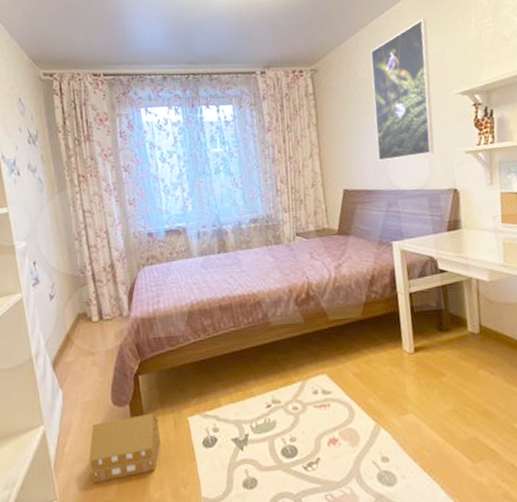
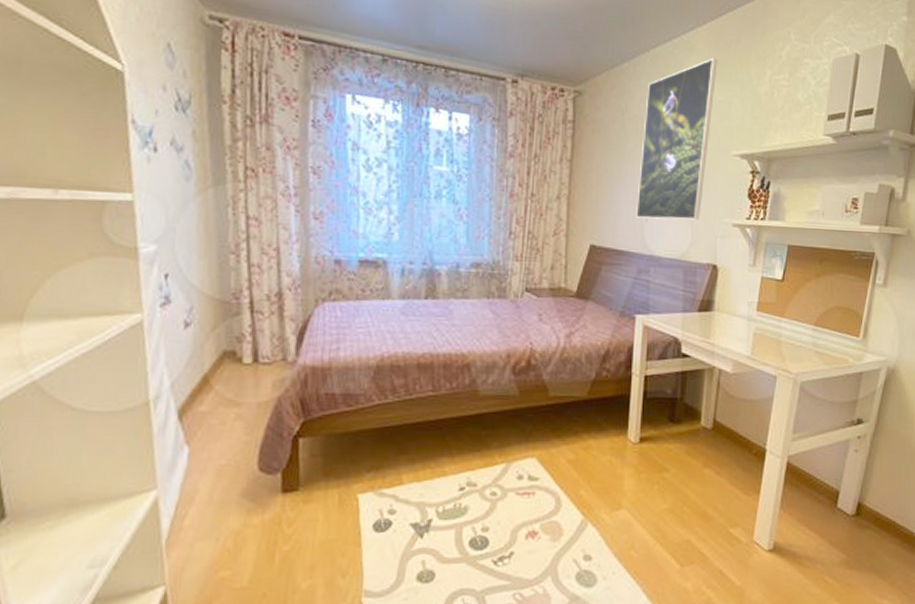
toy house: present [88,413,160,484] -> none [215,486,319,567]

